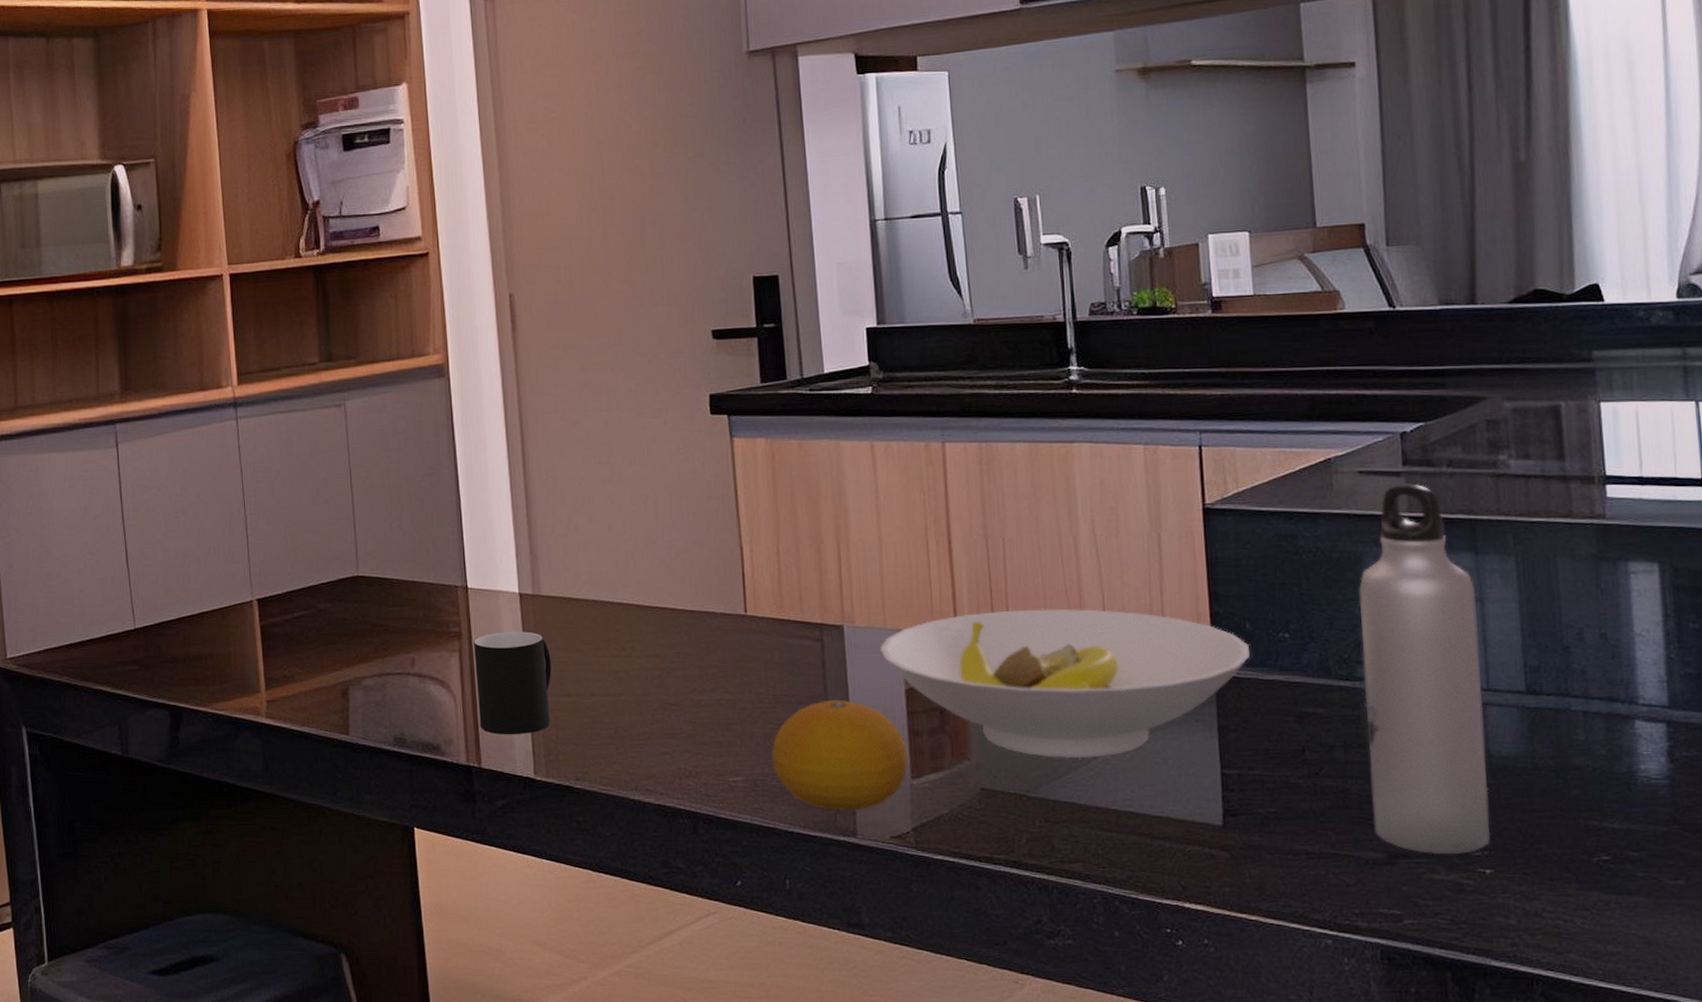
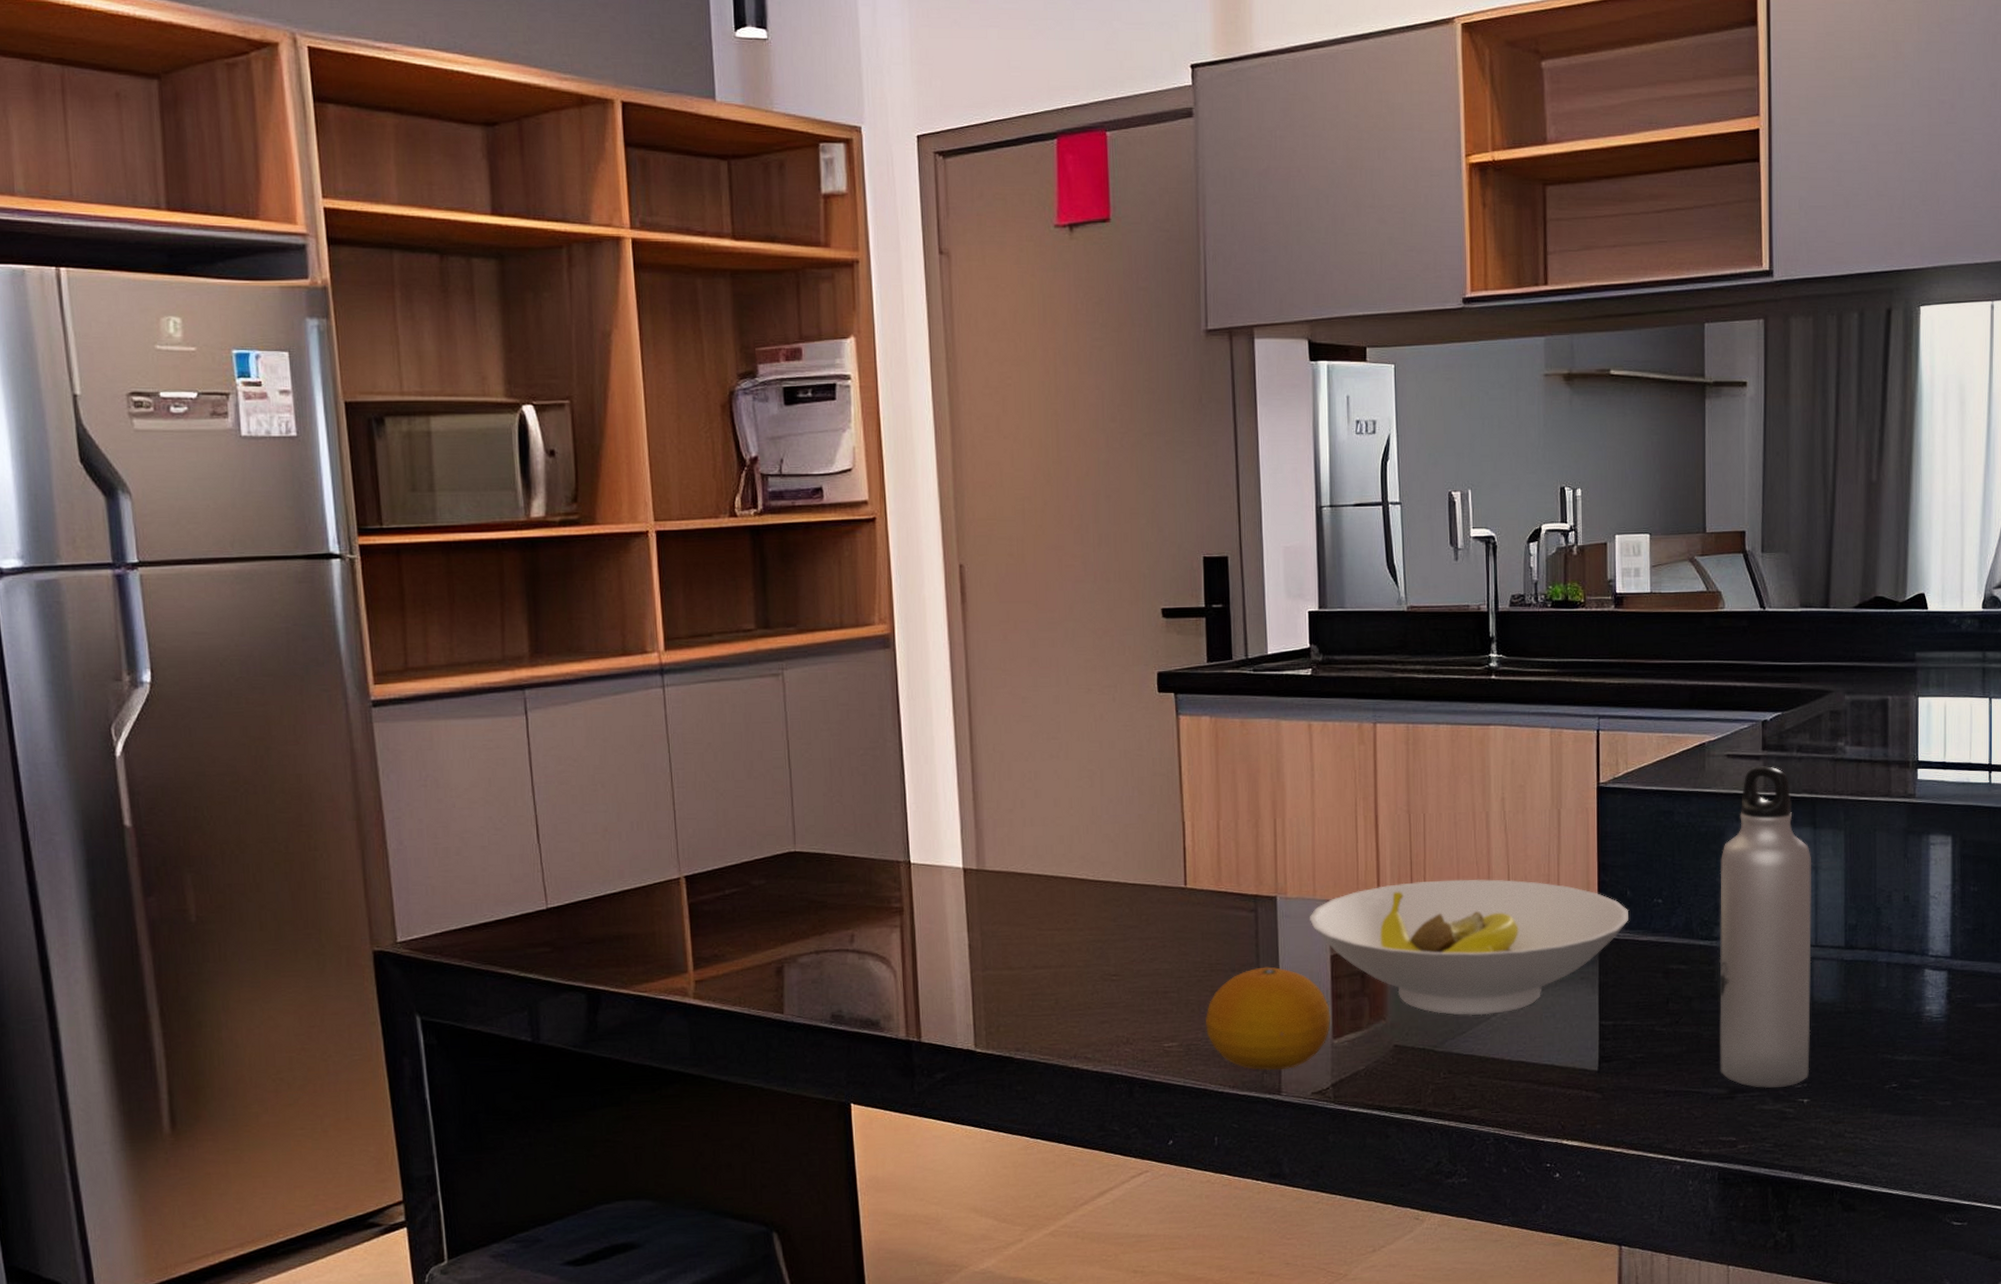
cup: present [473,631,552,734] -> none [915,906,994,1009]

